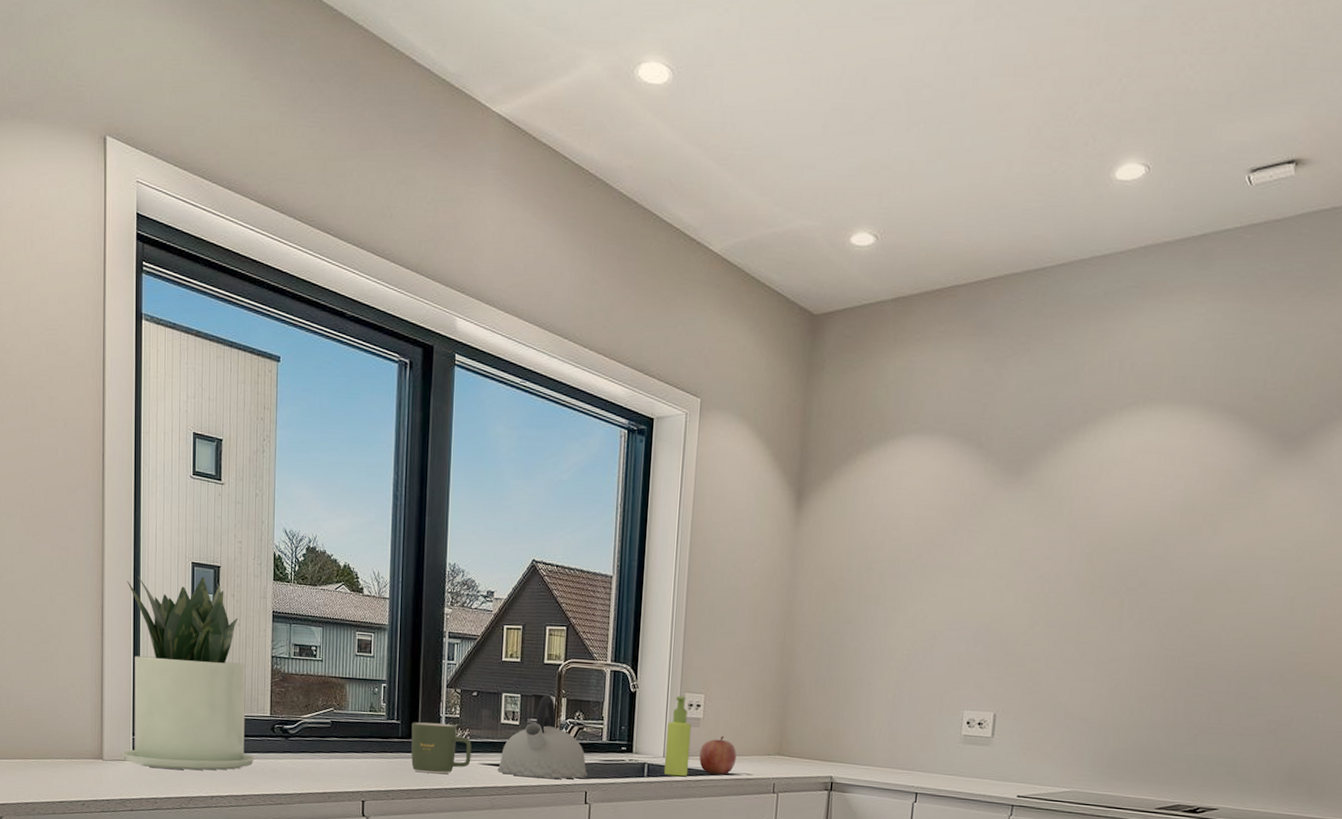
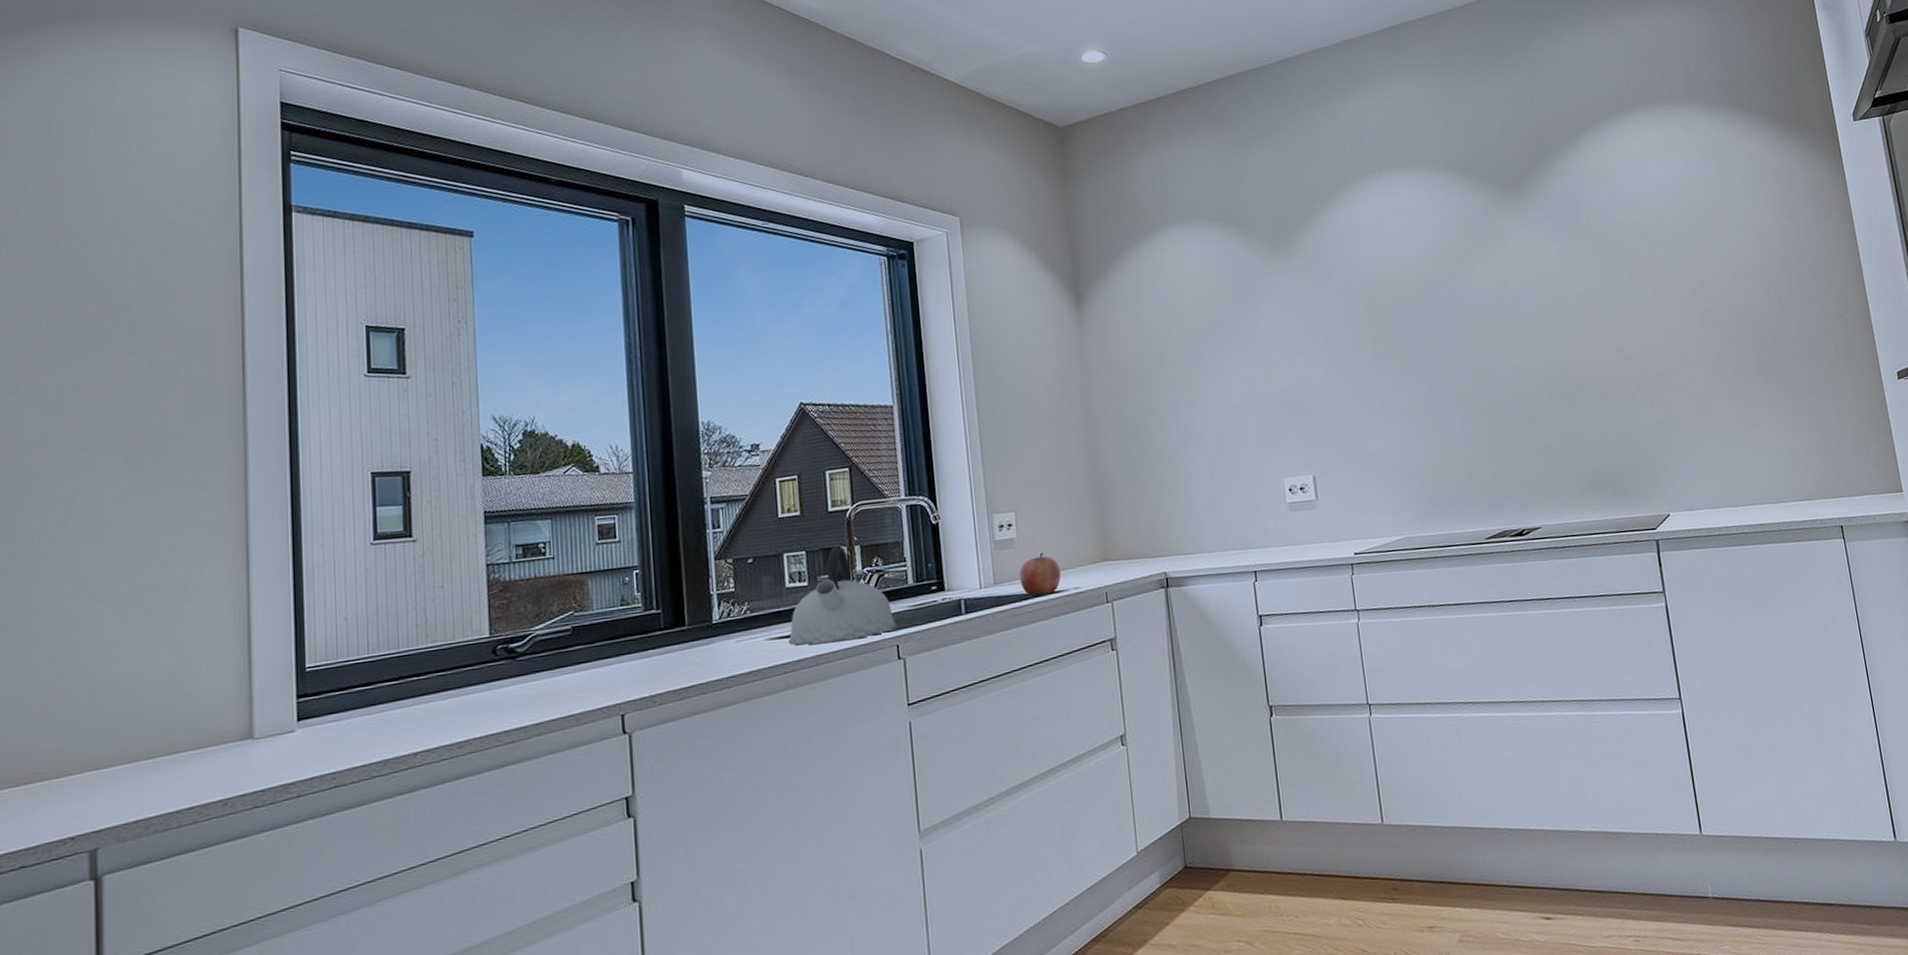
planter: present [122,576,256,771] -> none [281,487,473,735]
mug: present [411,722,472,774] -> none [676,600,755,666]
soap dispenser: present [663,695,692,777] -> none [979,518,1011,608]

